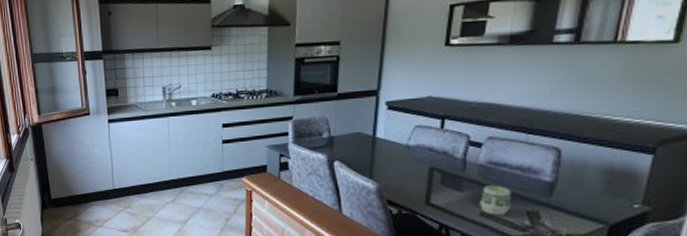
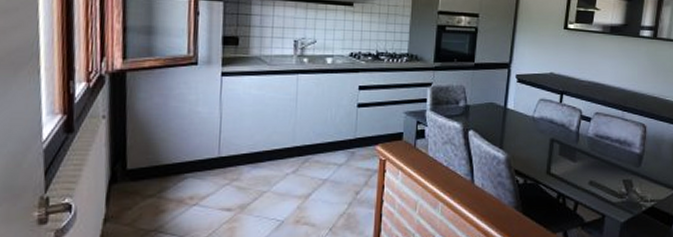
cup: present [480,186,512,215] -> none [589,157,613,184]

